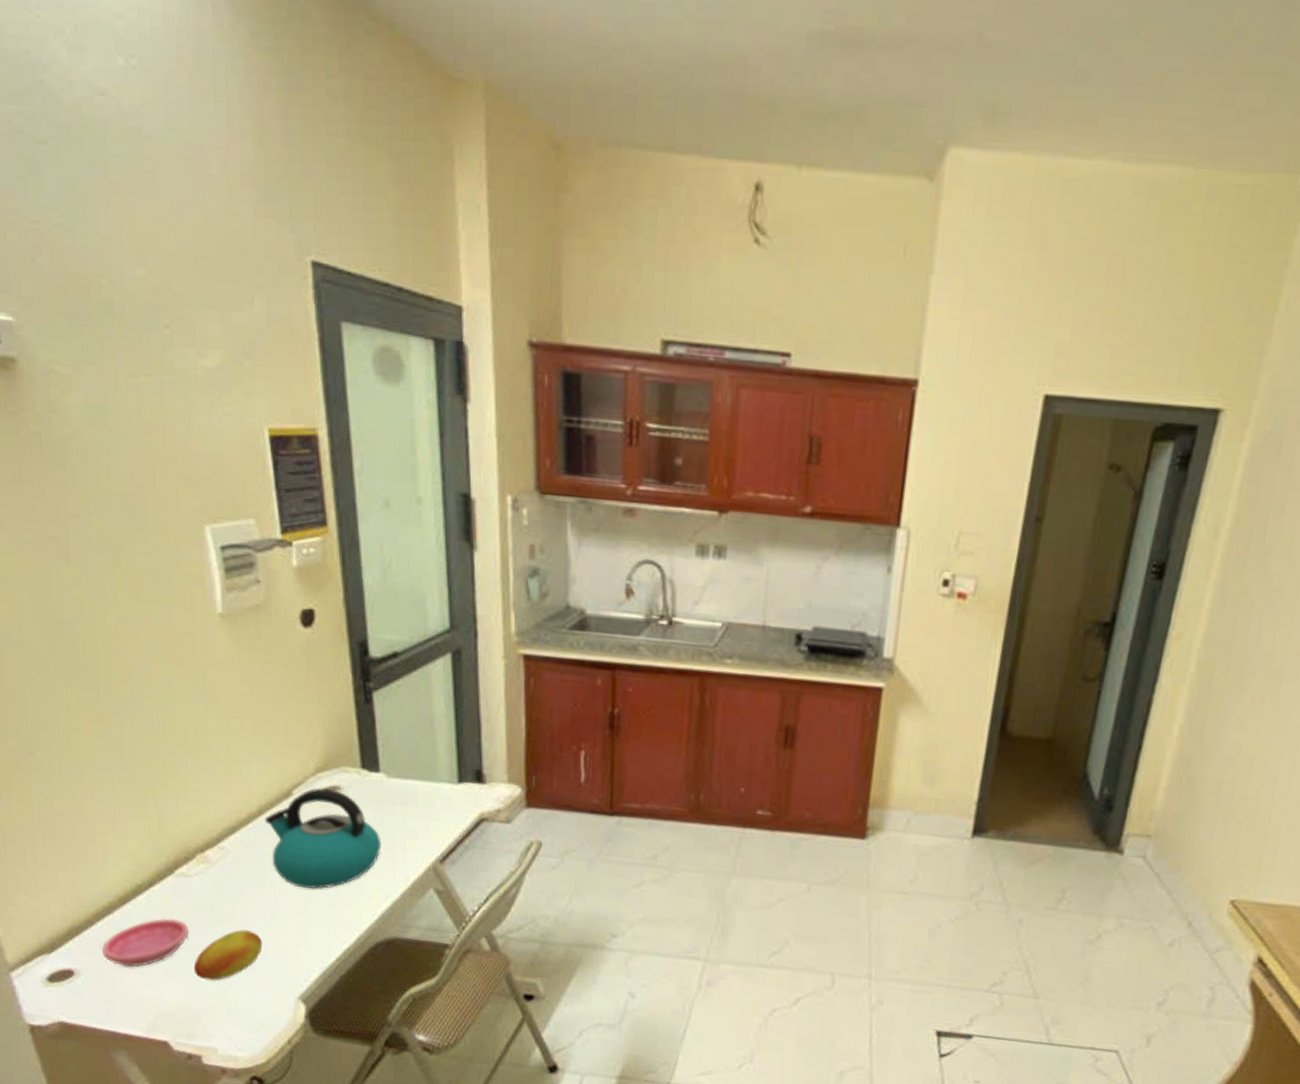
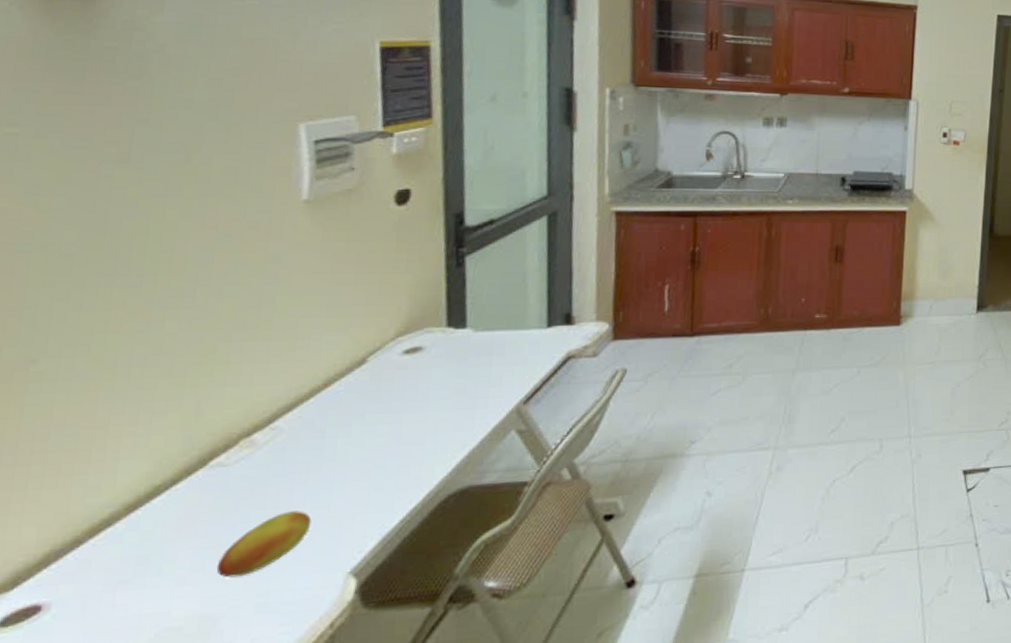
saucer: present [102,918,190,968] -> none [90,515,218,586]
kettle: present [264,788,382,890] -> none [330,349,463,454]

